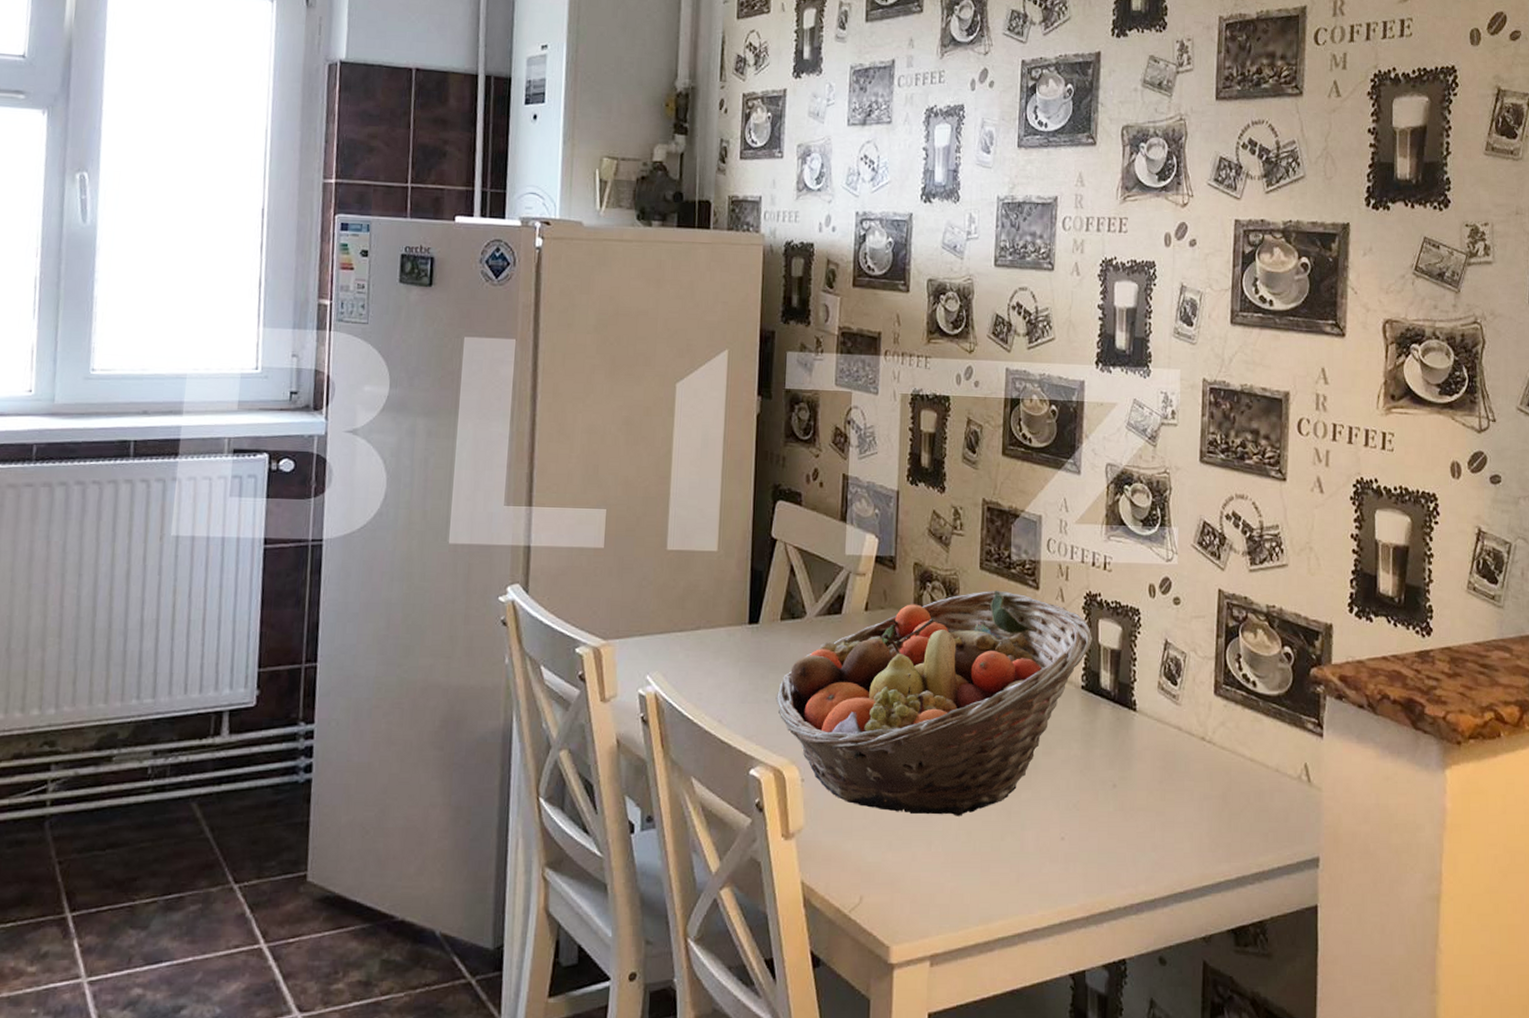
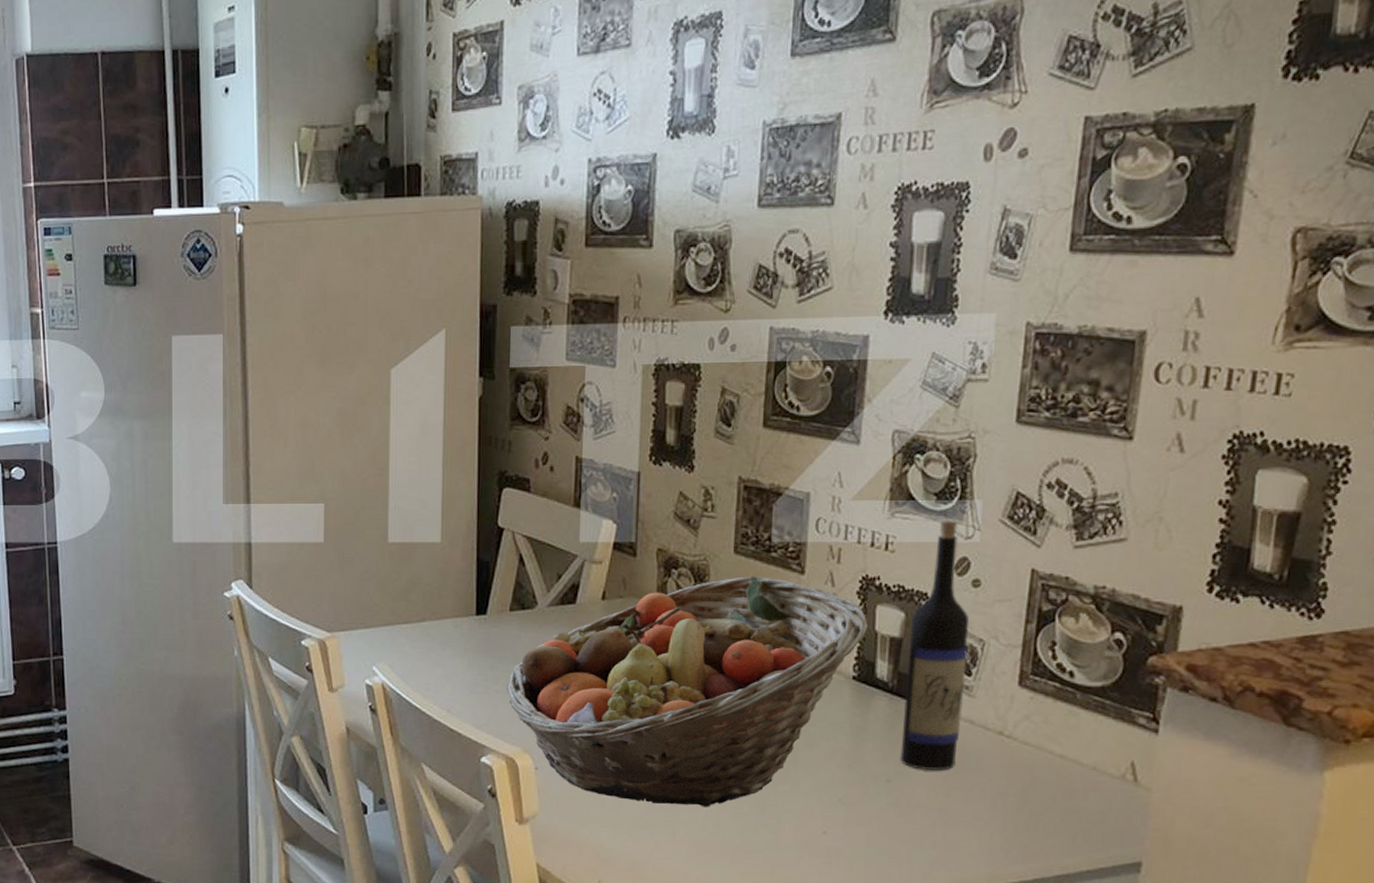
wine bottle: none [1123,545,1173,775] -> present [900,521,970,770]

